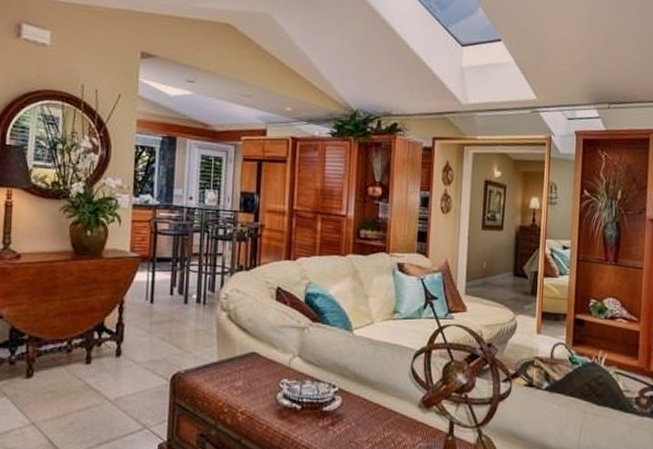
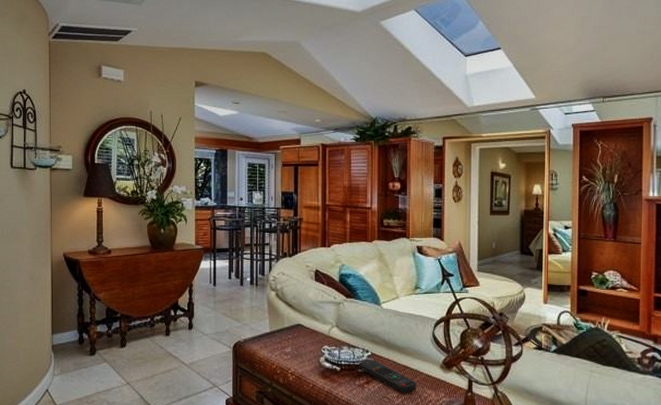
remote control: none [322,395,389,436] -> present [358,359,416,392]

